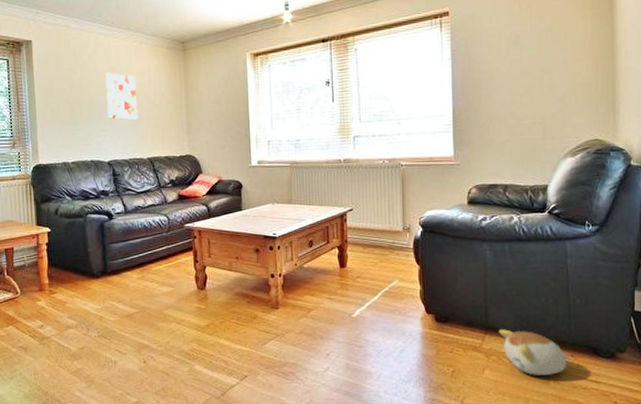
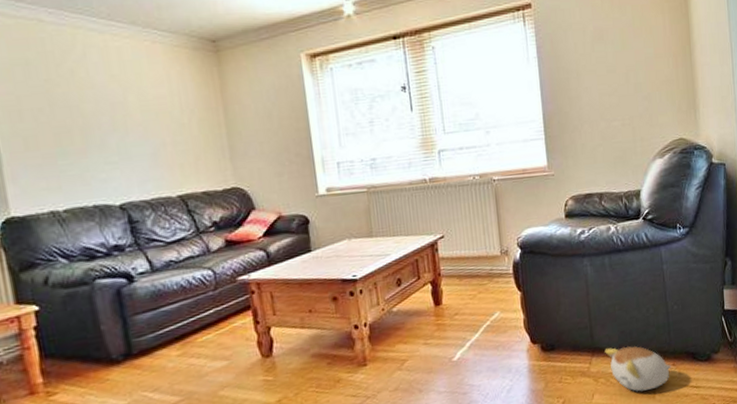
wall art: present [105,72,138,120] -> none [104,83,159,147]

